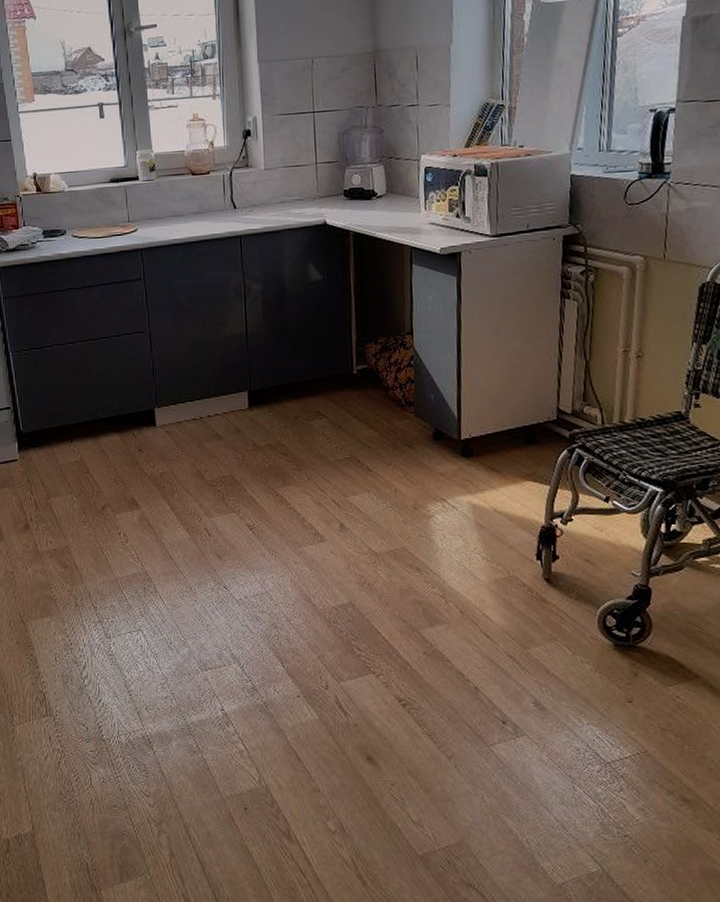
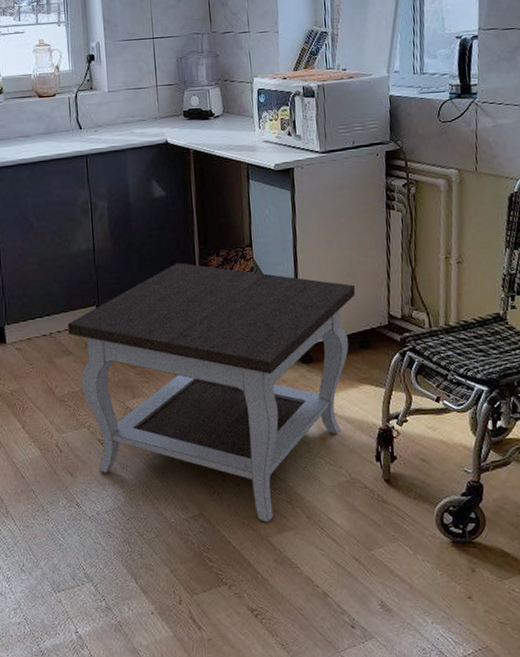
side table: none [218,349,523,615] -> present [68,262,356,523]

